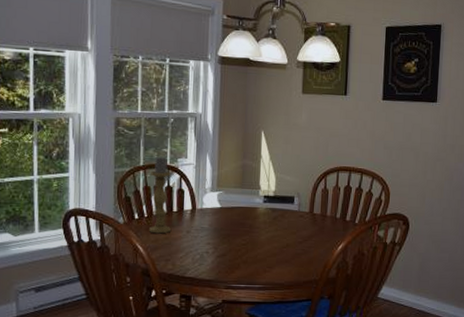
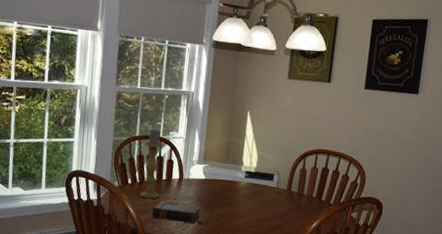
book: none [163,235,225,257] -> present [151,201,207,224]

